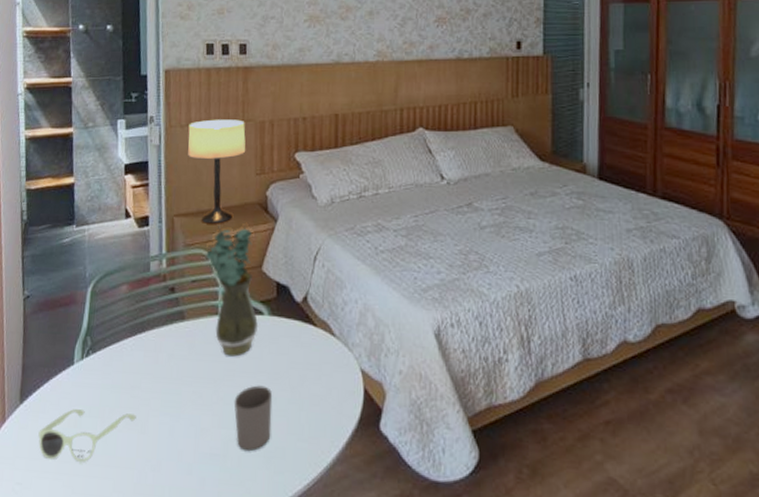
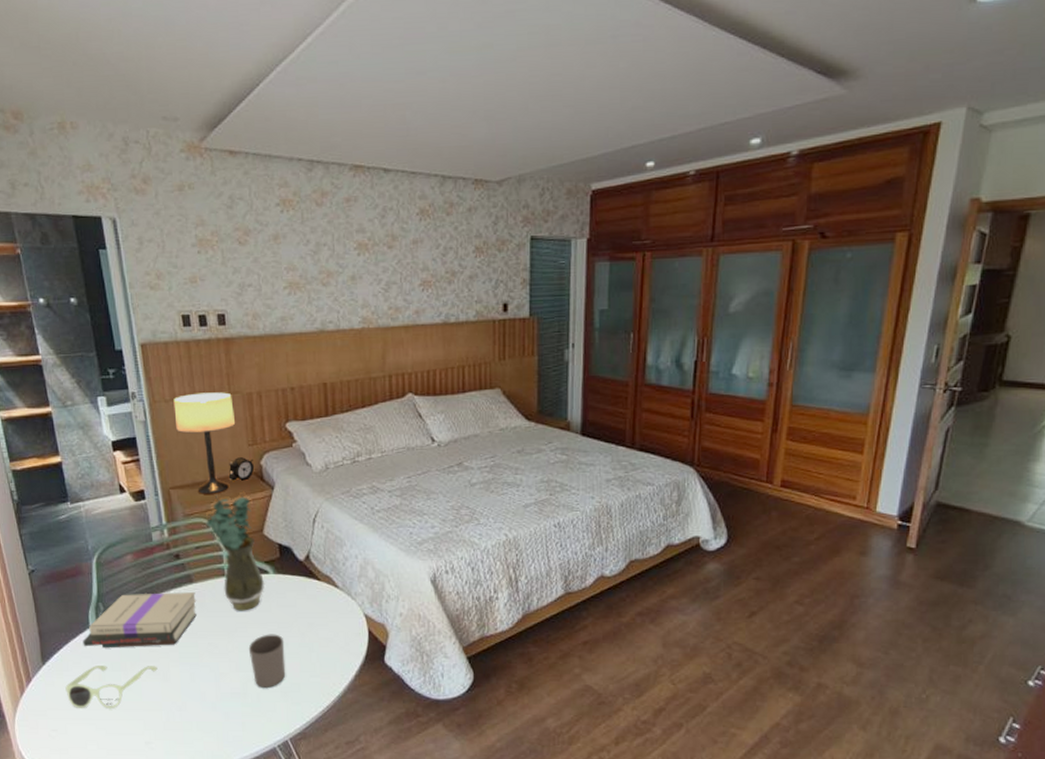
books: none [64,328,187,391] -> present [83,592,197,648]
alarm clock: none [233,186,260,211] -> present [228,457,255,481]

